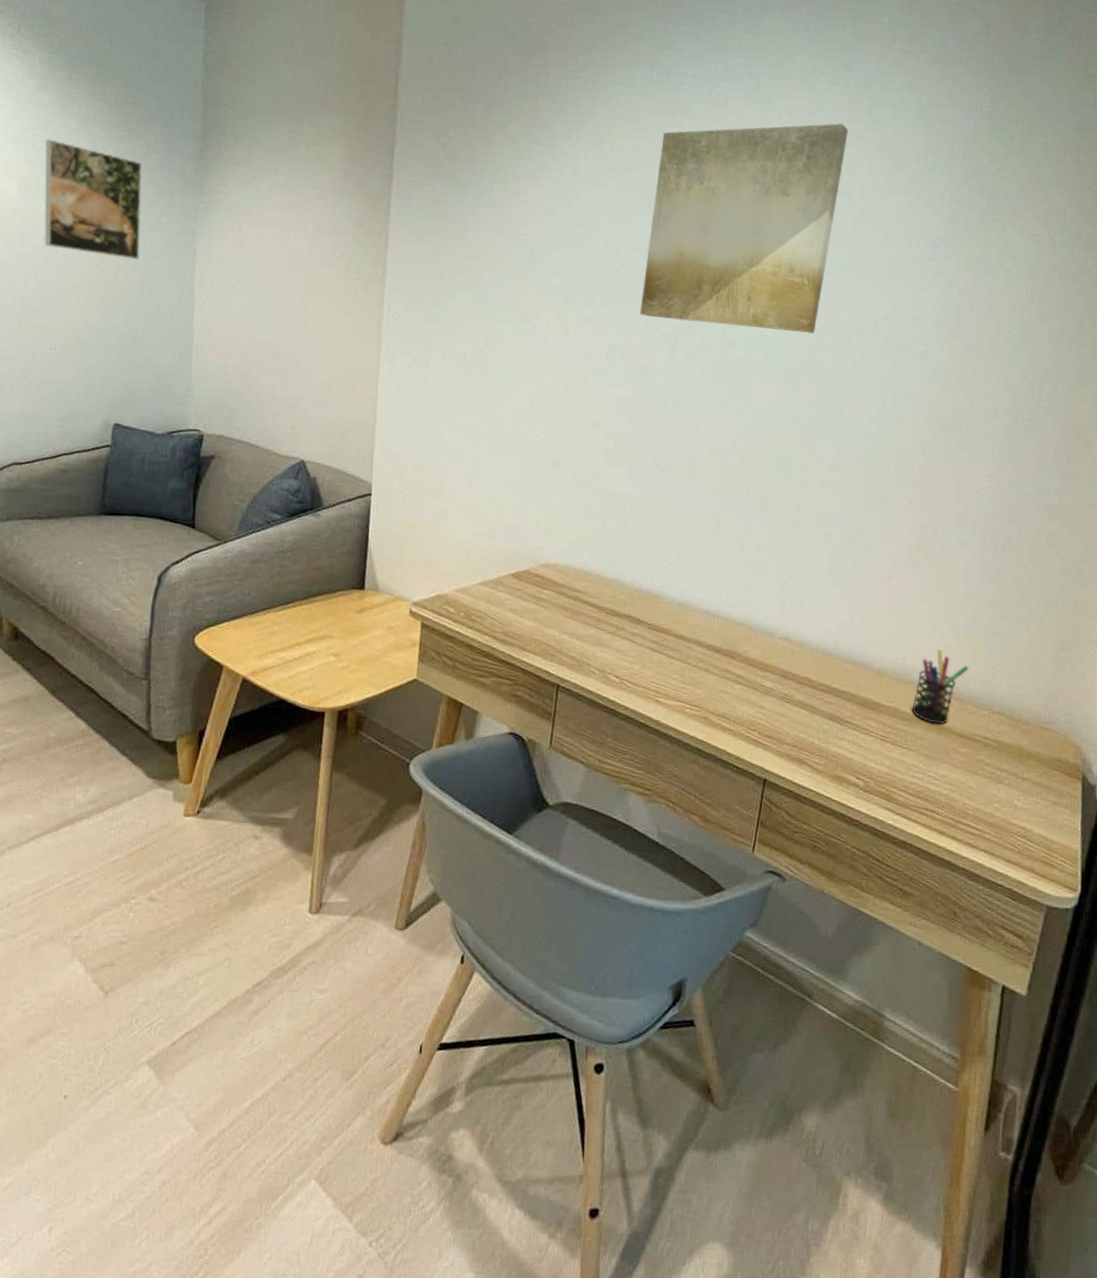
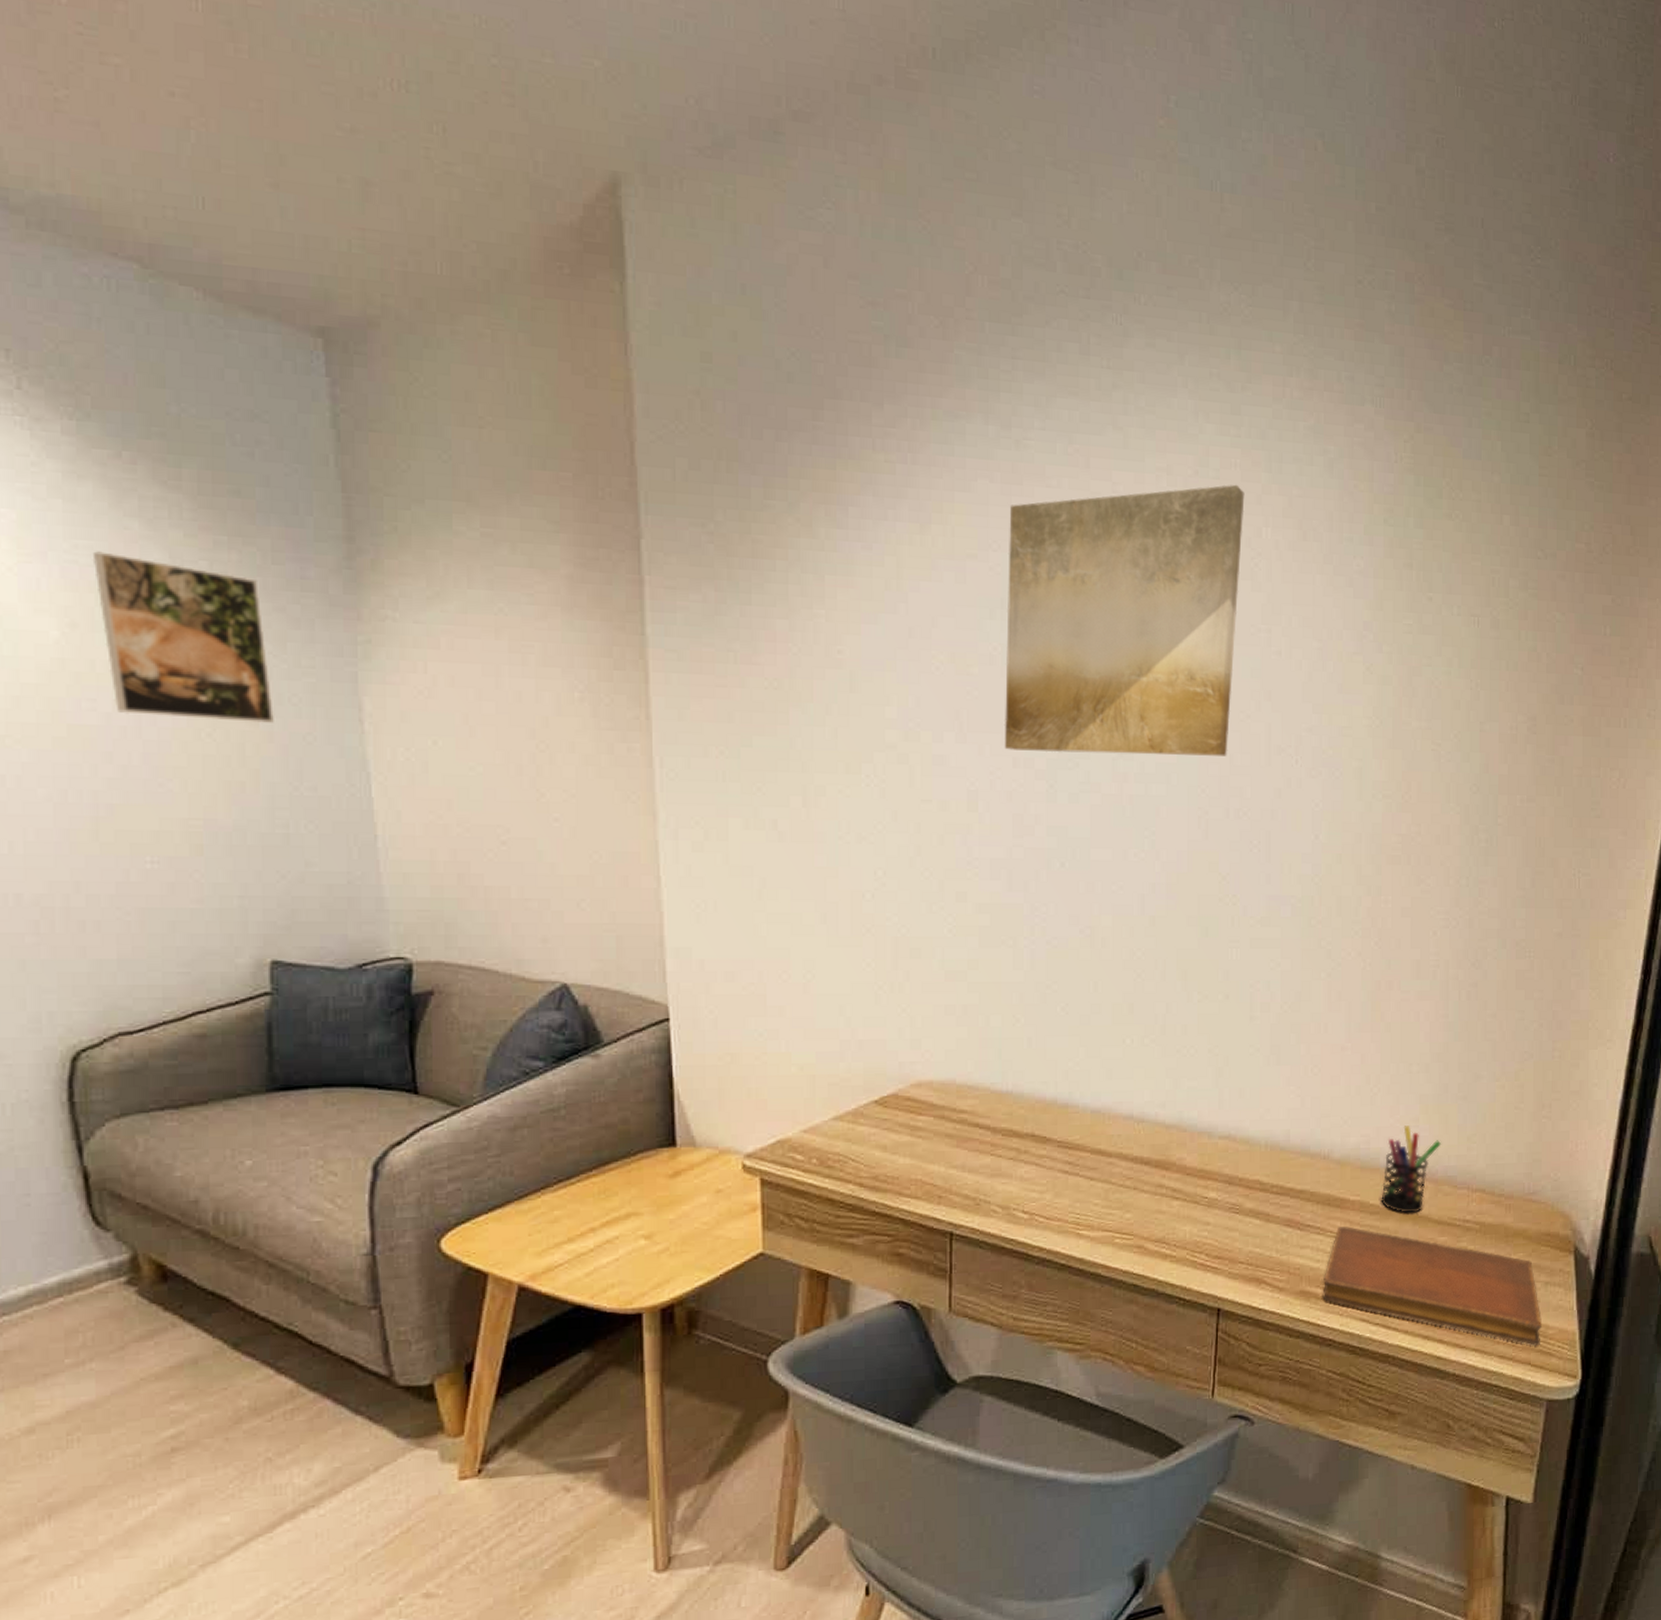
notebook: none [853,726,1048,857] -> present [1322,1226,1542,1347]

